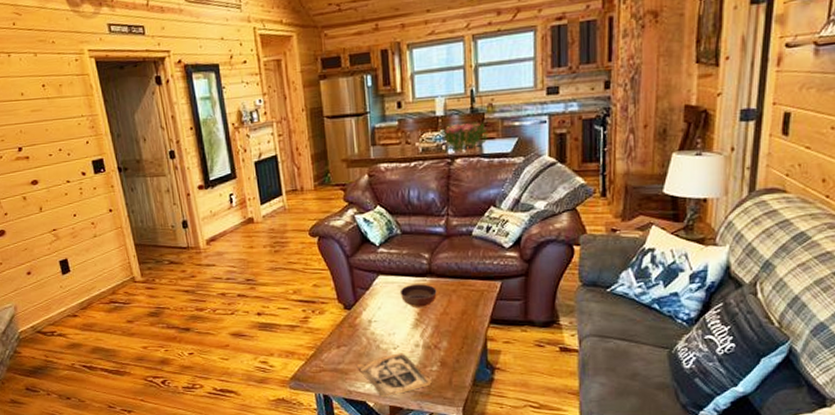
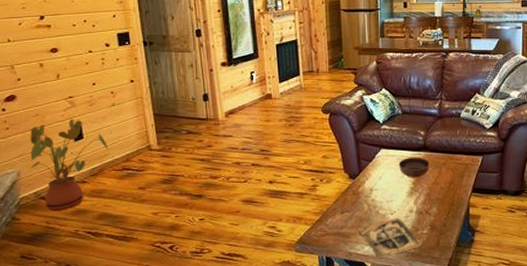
house plant: none [21,252,95,344] -> present [30,119,109,211]
flower arrangement: present [439,122,488,151] -> none [437,23,476,47]

